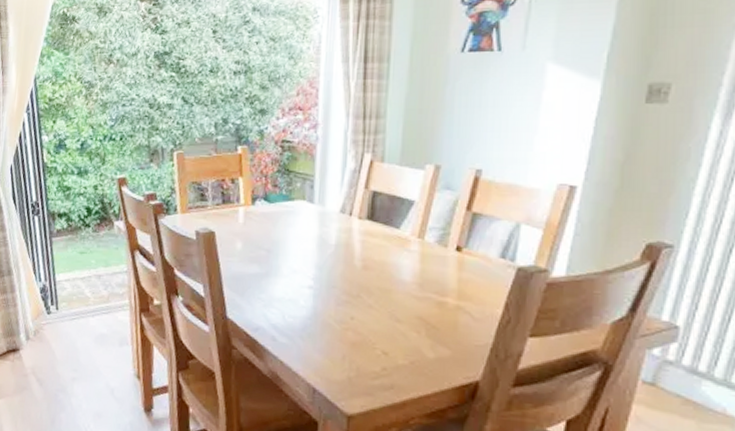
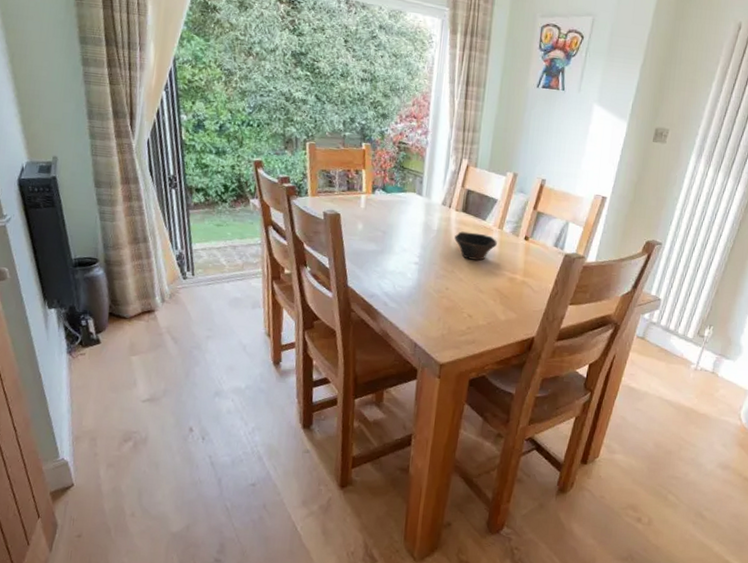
bowl: none [359,244,417,281] -> present [454,231,497,261]

